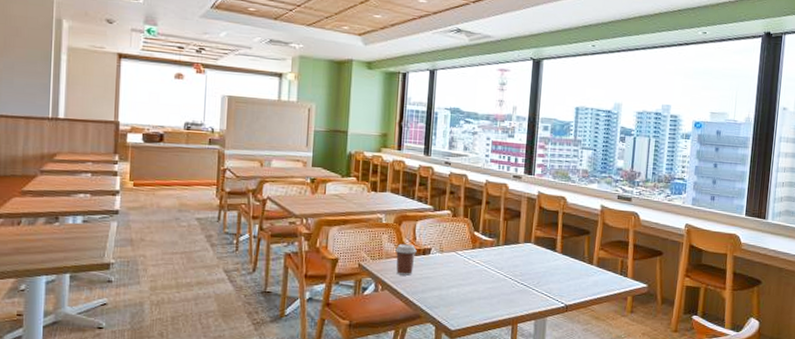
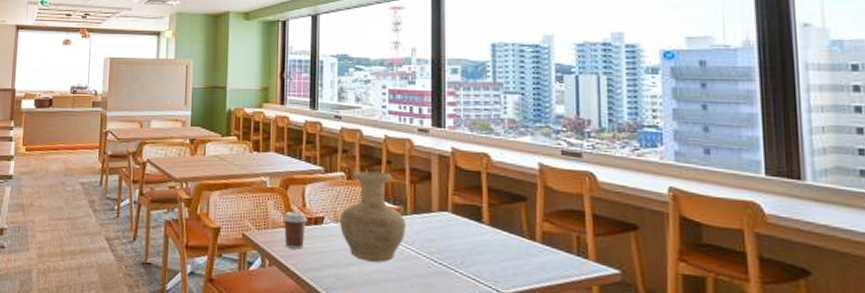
vase: none [444,209,498,284] -> present [340,171,406,263]

